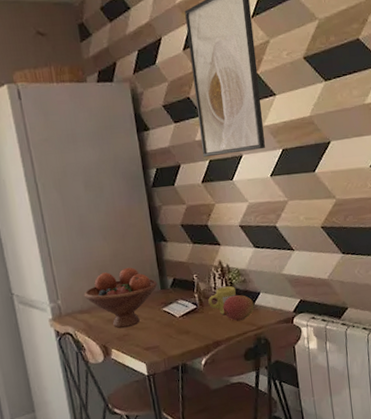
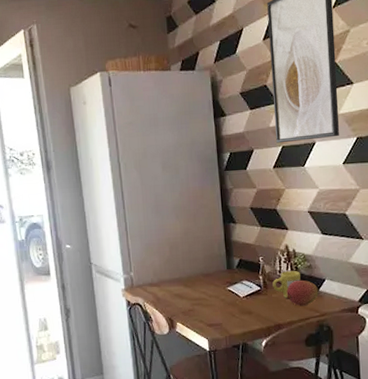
fruit bowl: present [84,267,158,329] -> none [155,245,224,304]

